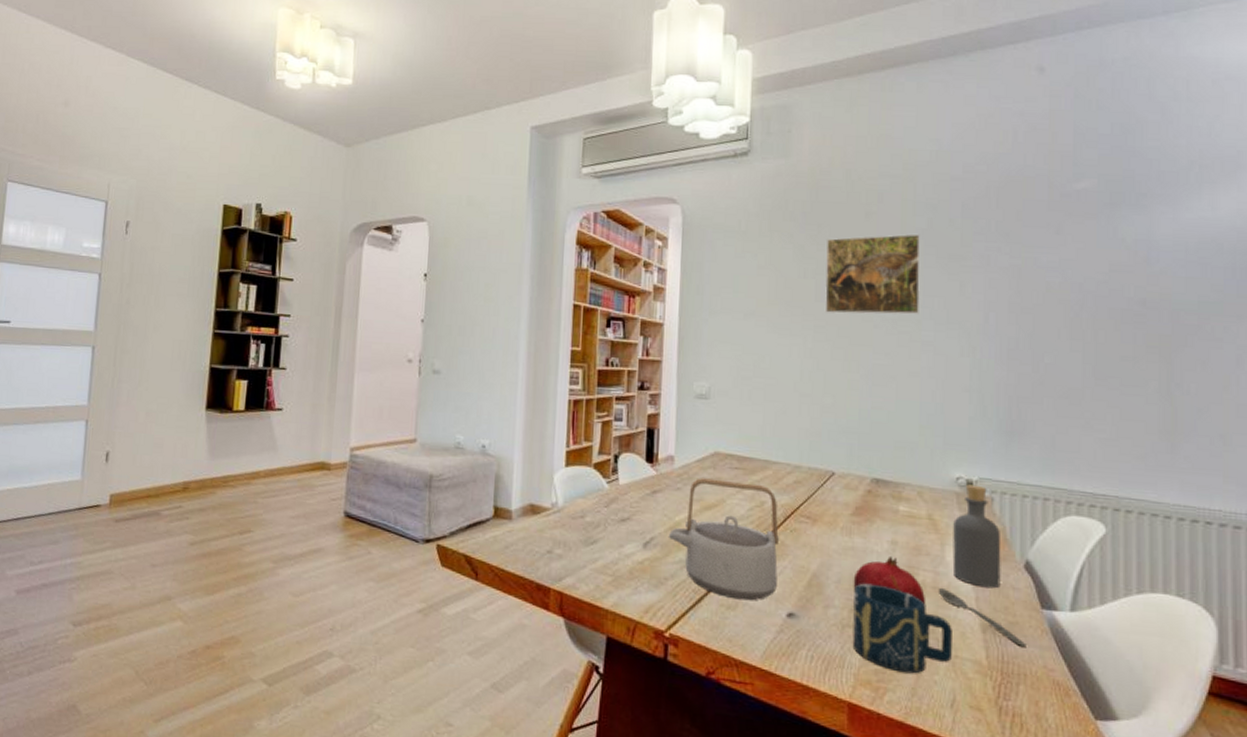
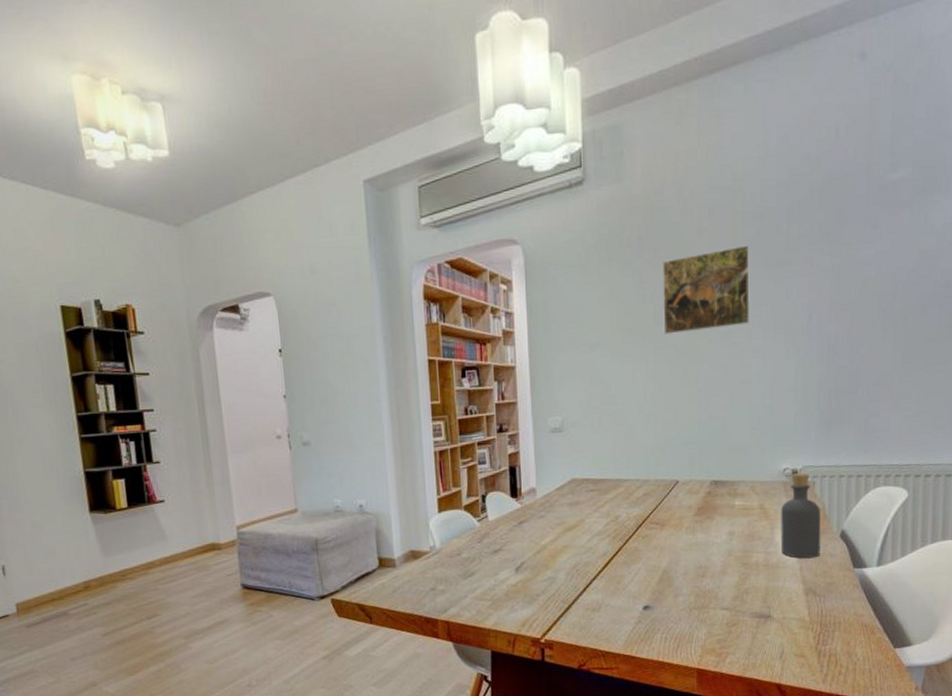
teapot: present [668,478,780,601] -> none [536,501,634,603]
cup: present [852,583,952,674] -> none [699,570,781,638]
fruit: present [853,555,926,604] -> none [698,544,759,580]
spoon: present [938,588,1026,647] -> none [768,565,841,601]

